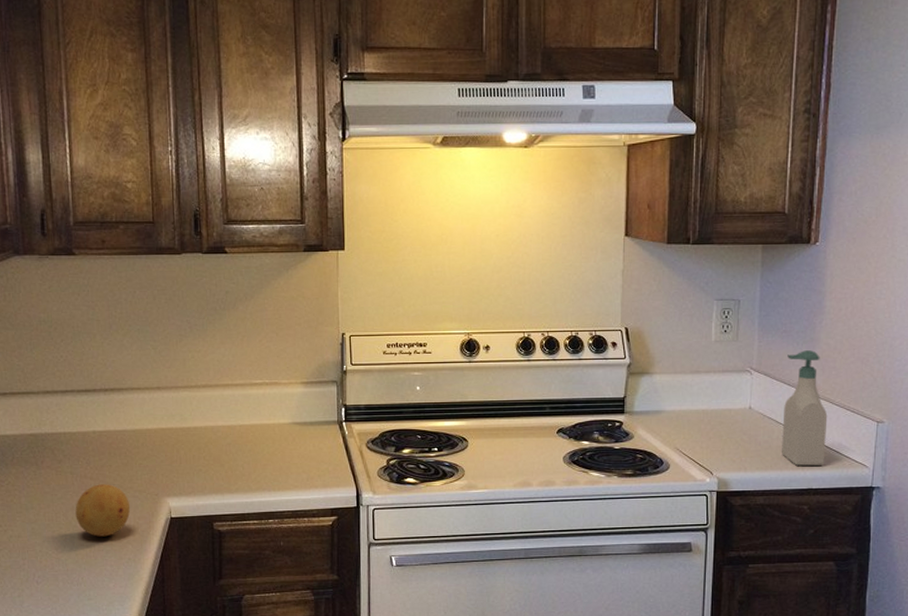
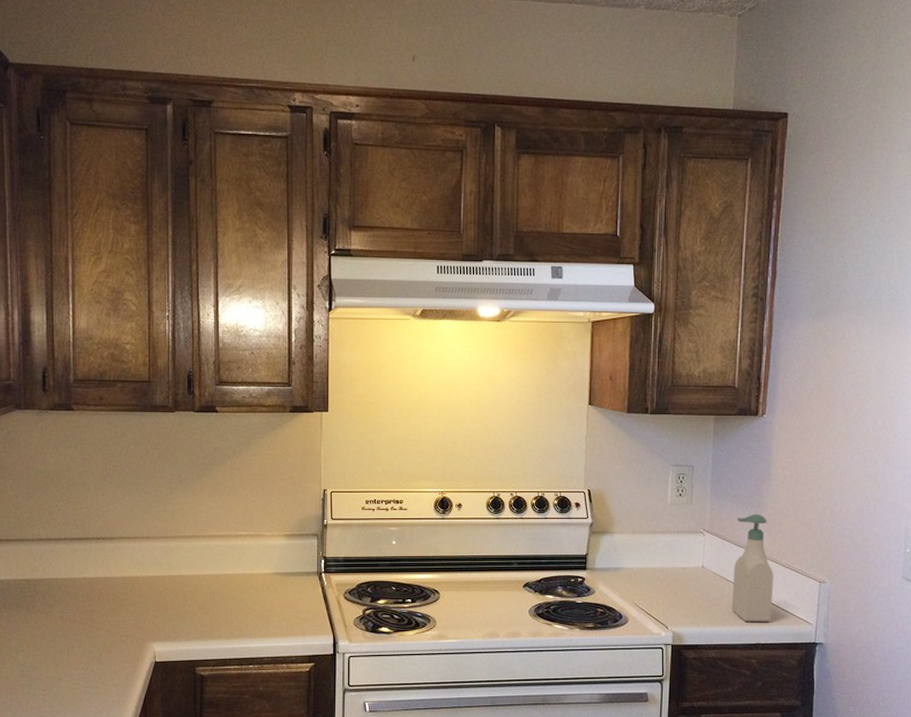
fruit: present [75,484,131,537] -> none [63,629,117,679]

